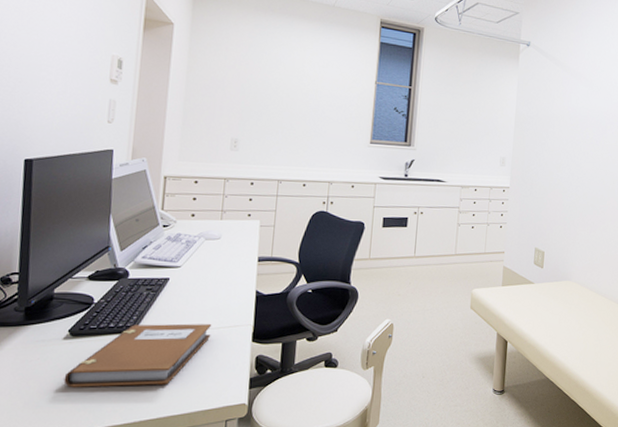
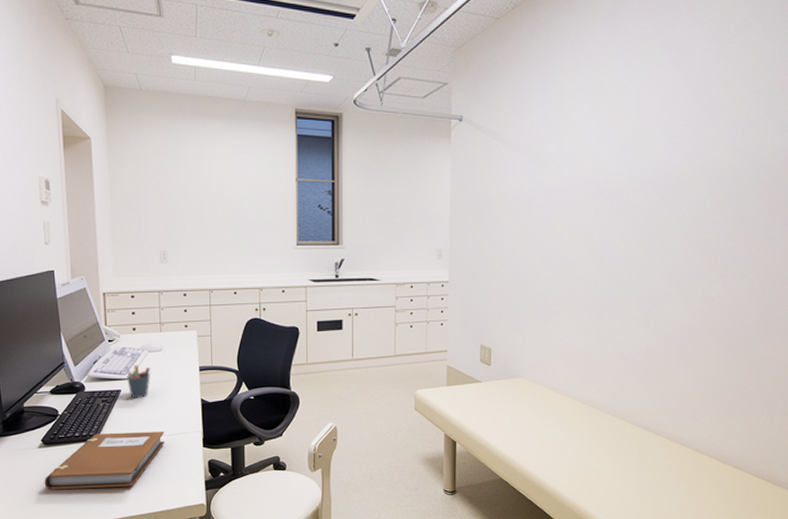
pen holder: none [177,252,206,289] -> present [125,365,151,399]

